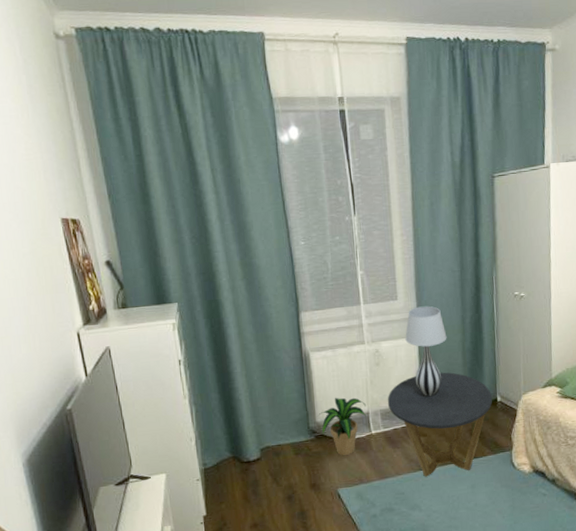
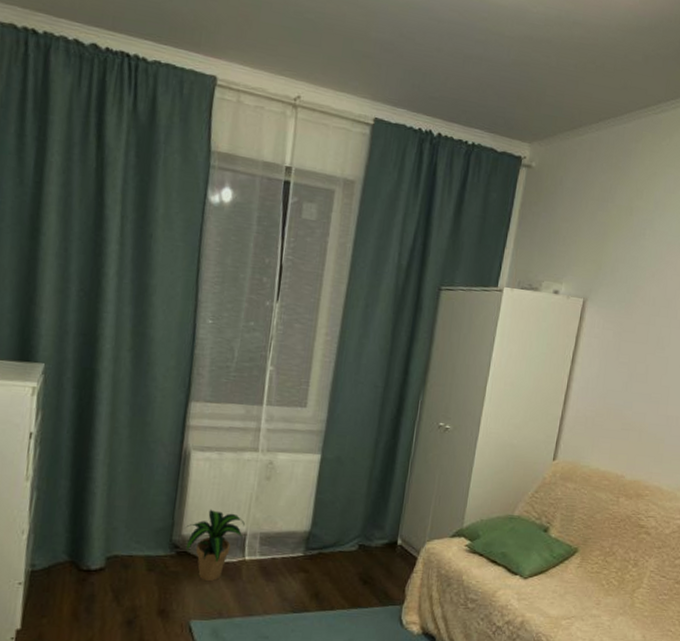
side table: present [387,372,492,477] -> none [270,499,392,622]
table lamp: present [405,306,447,396] -> none [306,419,355,526]

